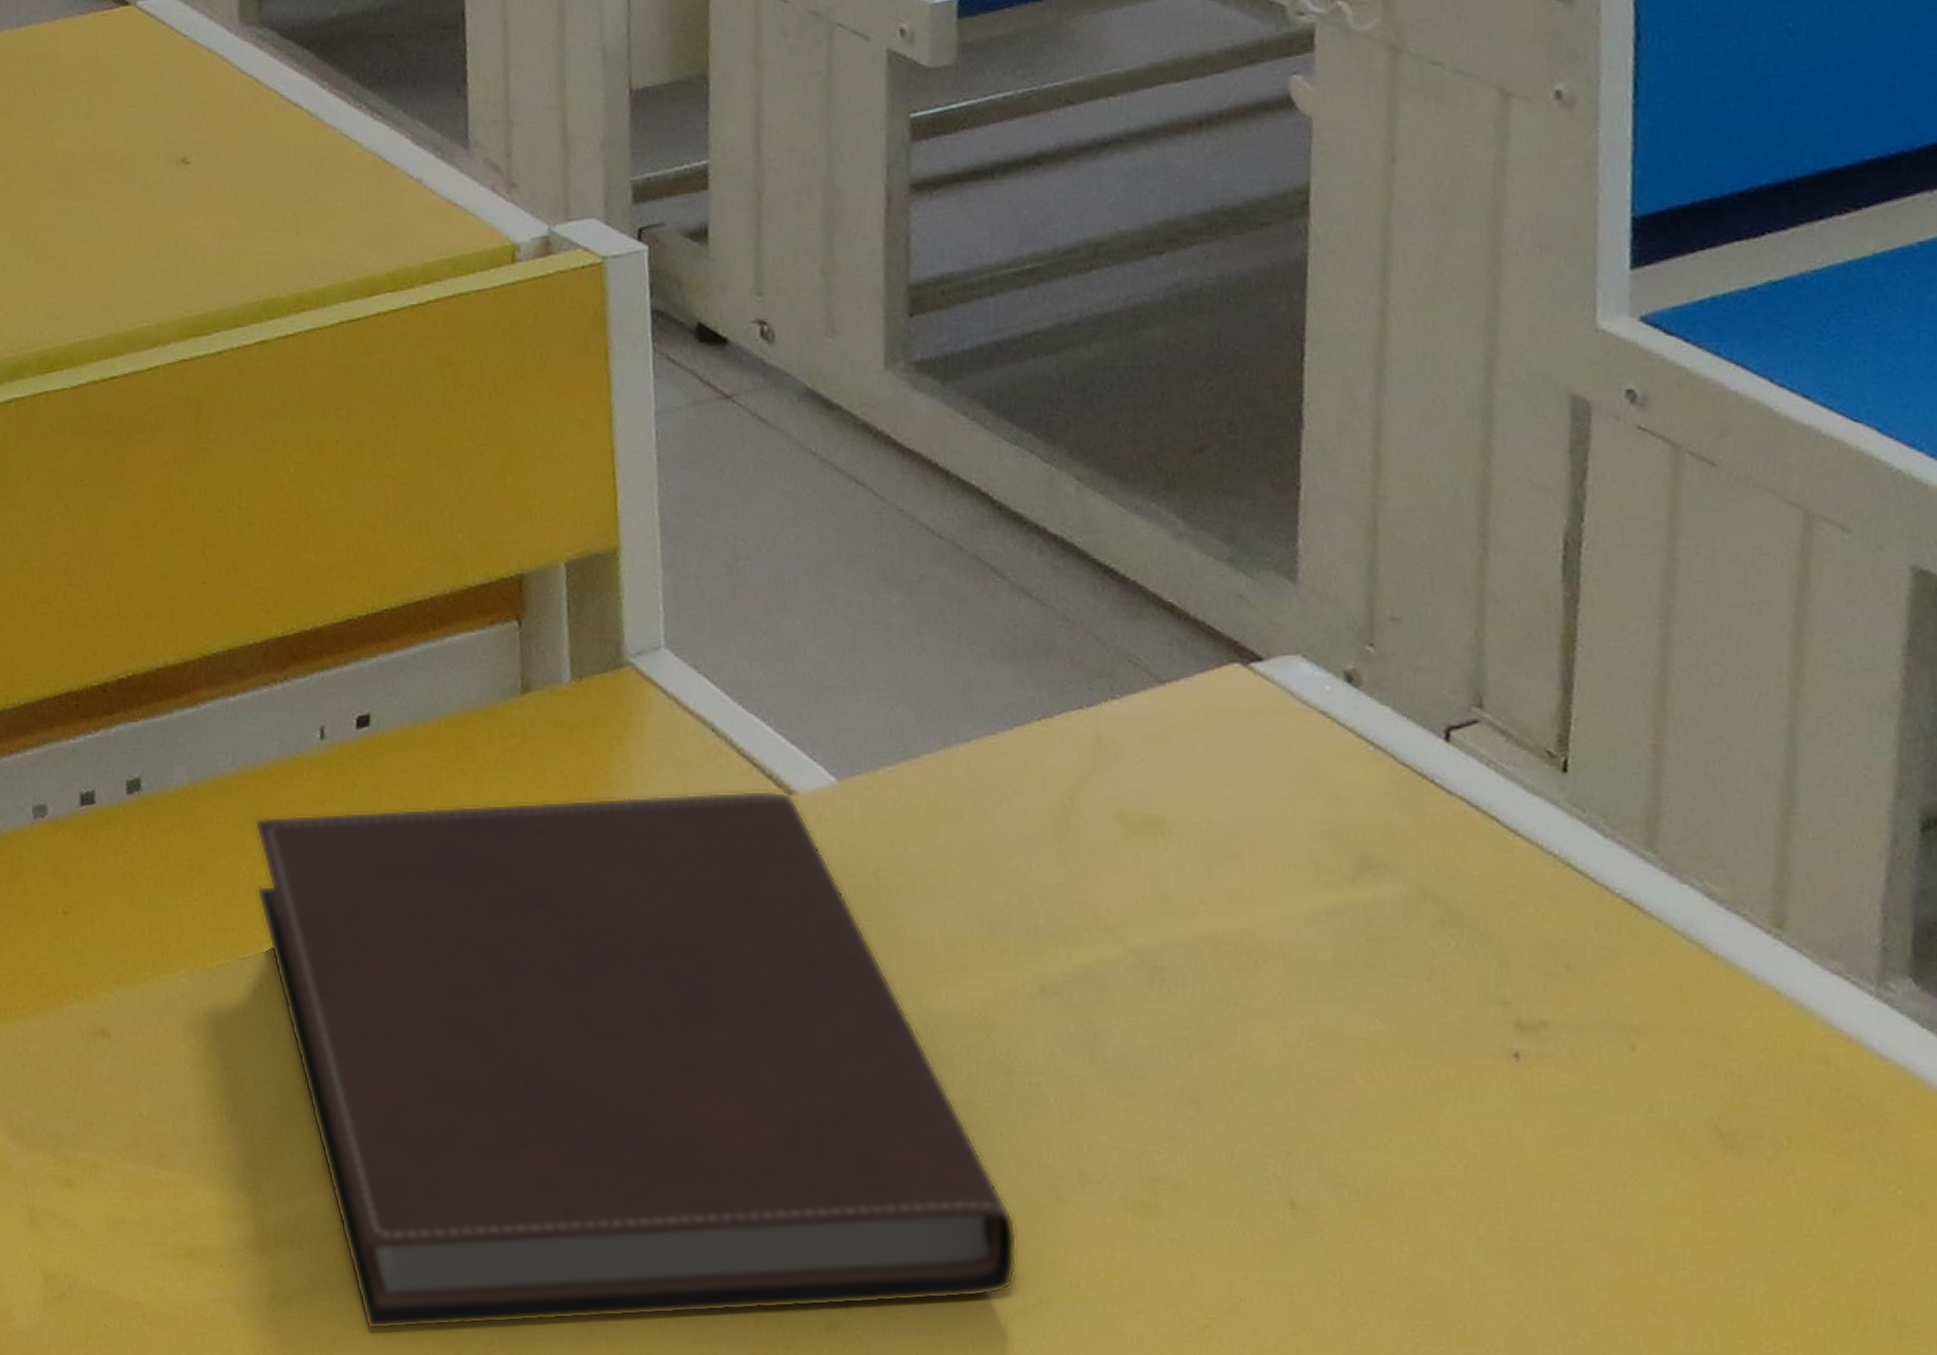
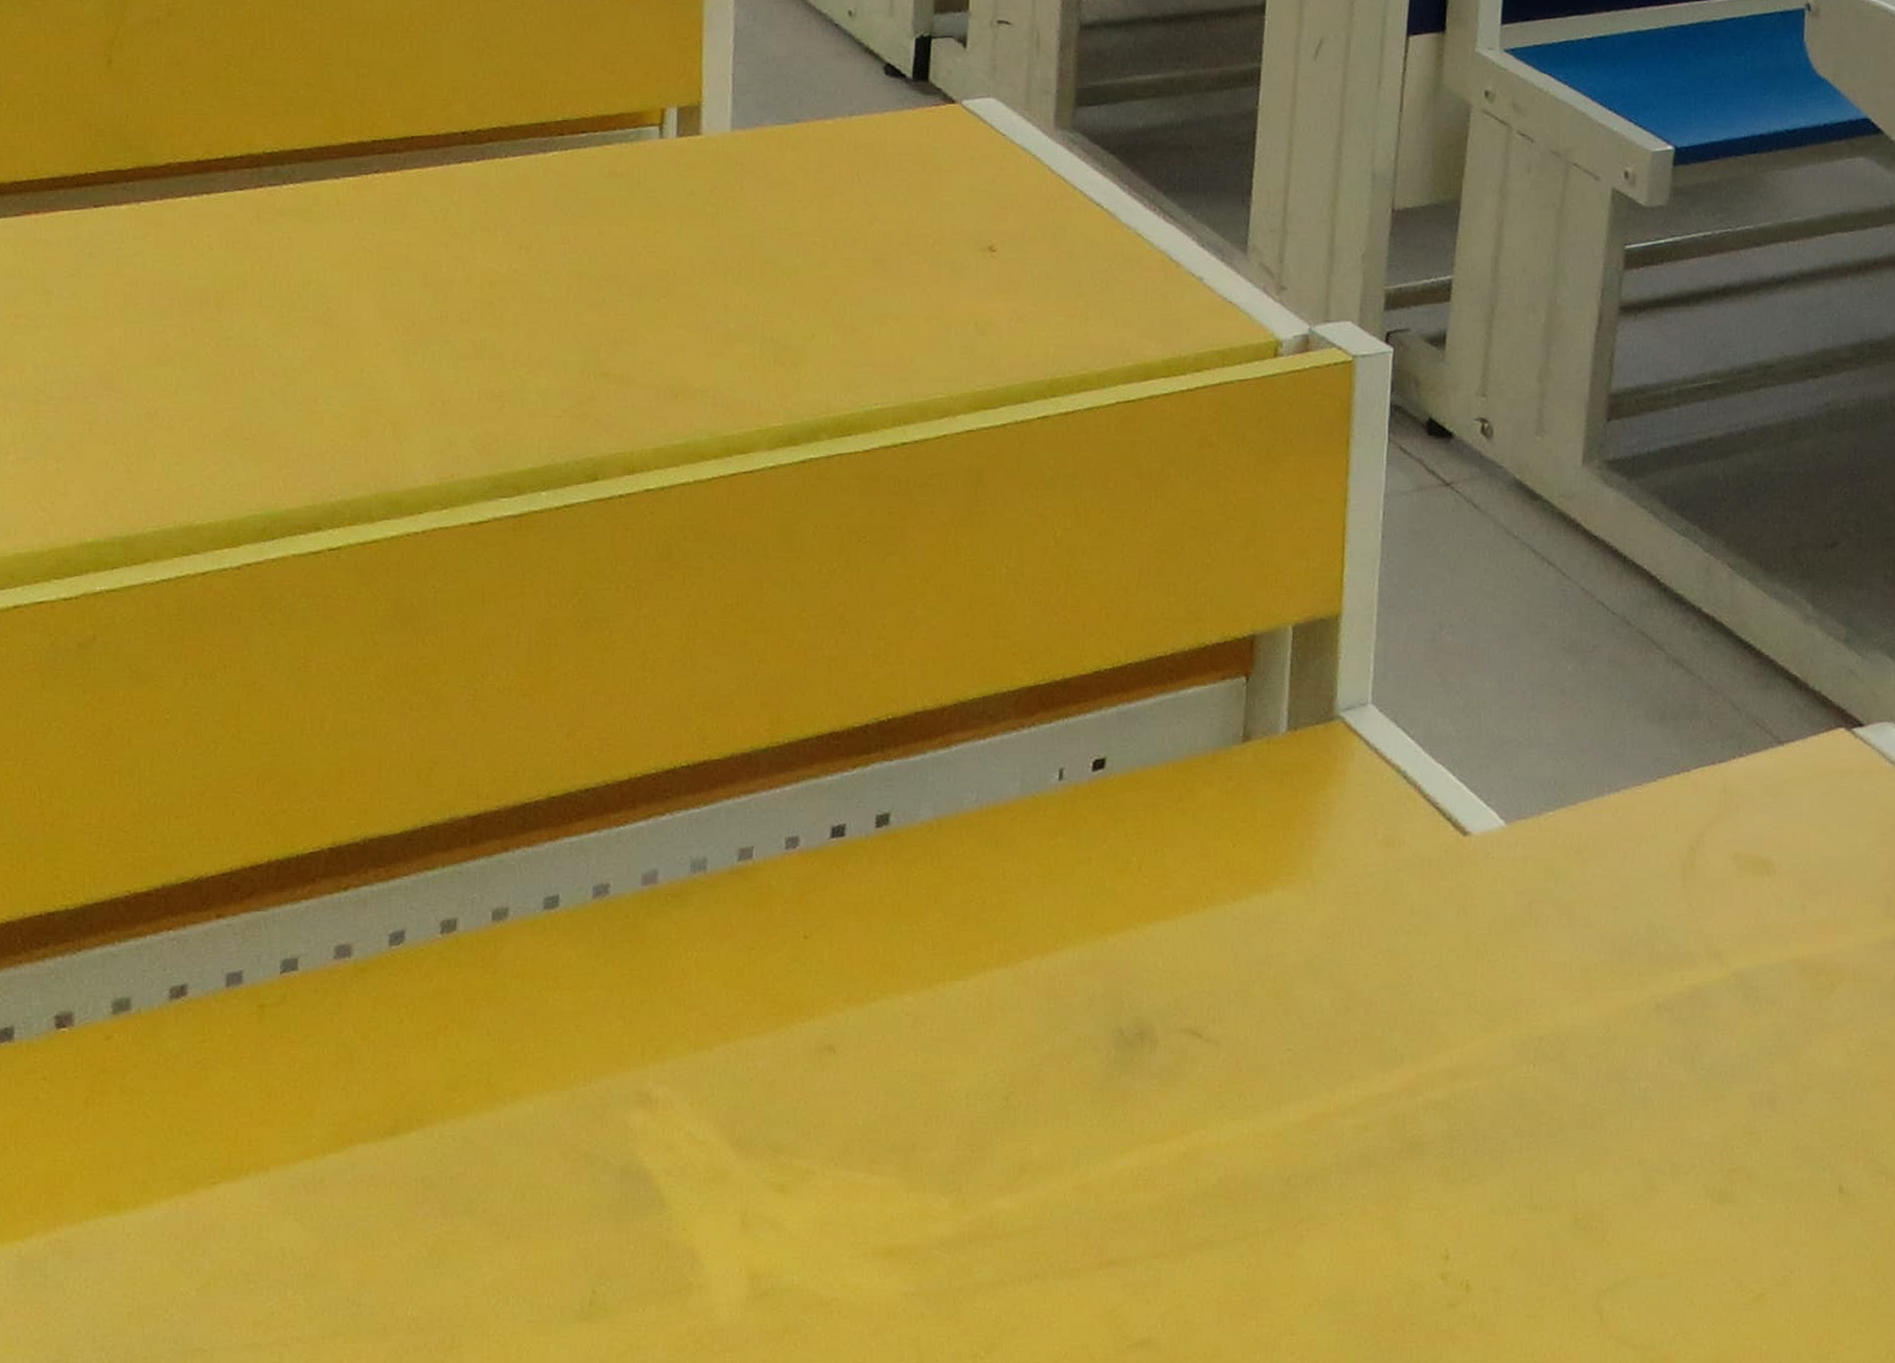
notebook: present [254,790,1018,1330] -> none [985,831,1615,1318]

